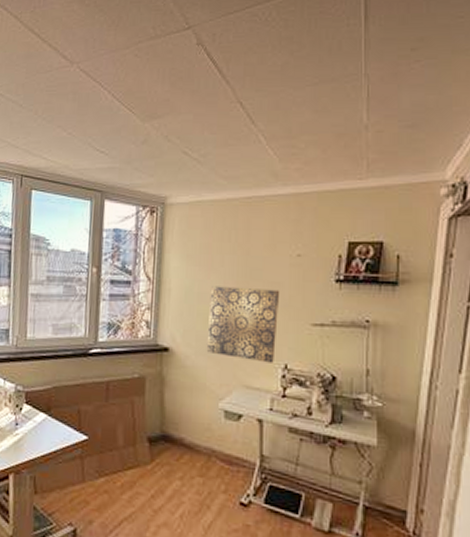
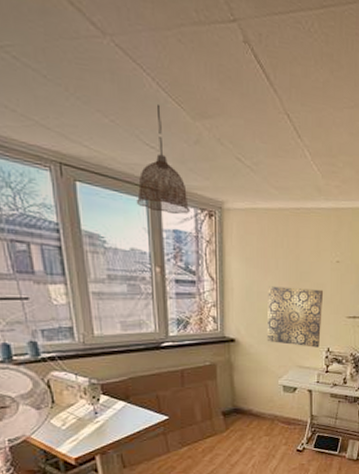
pendant lamp: none [81,112,132,214] -> present [136,103,191,215]

